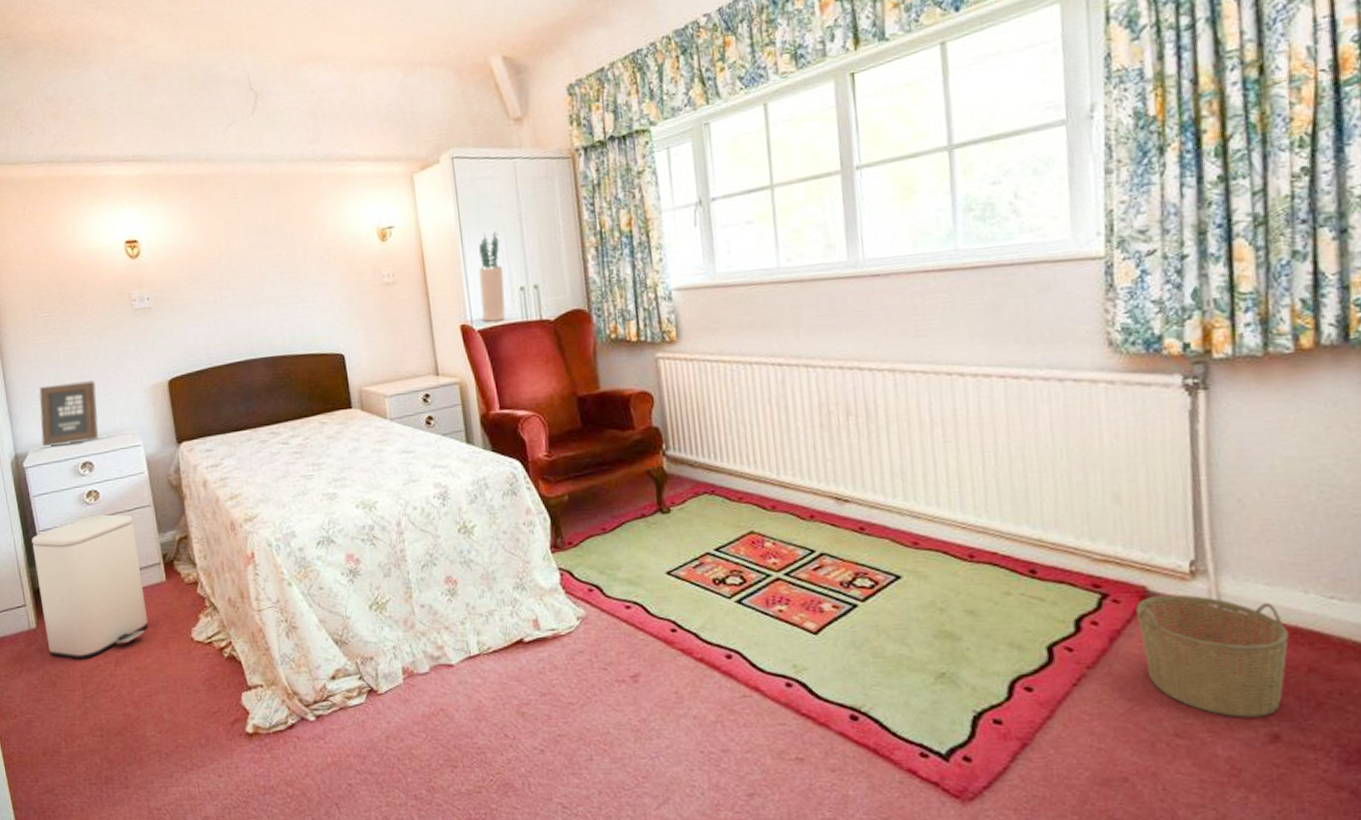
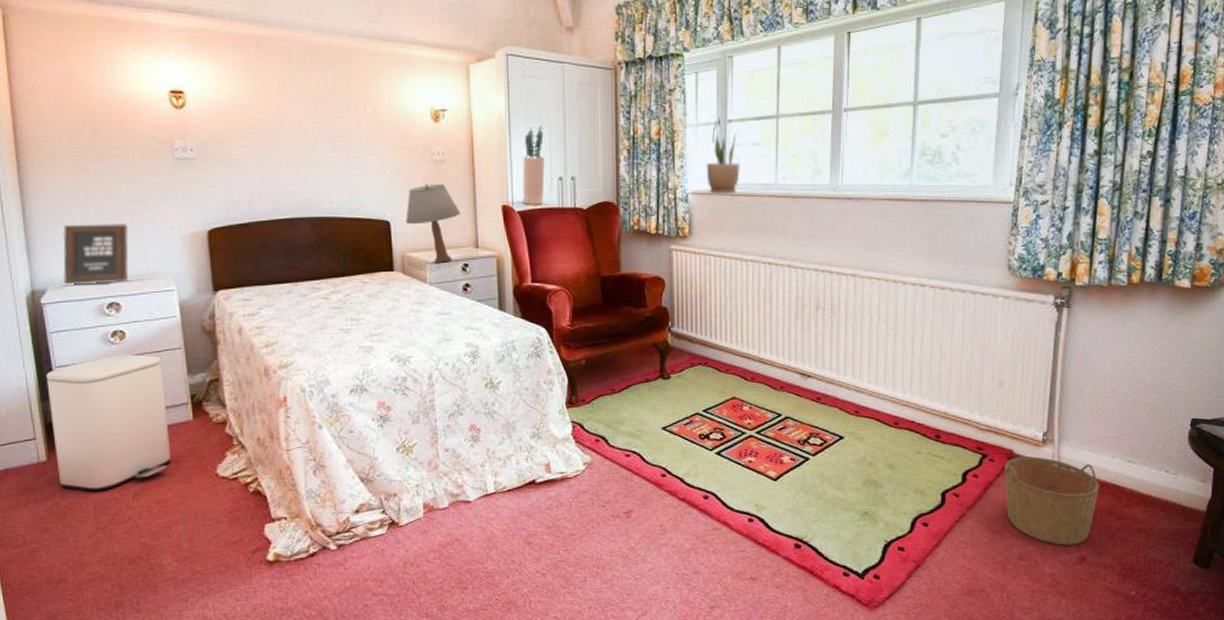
table lamp: none [360,307,417,397] -> present [406,183,461,264]
potted plant: none [689,213,732,287] -> present [706,134,740,193]

